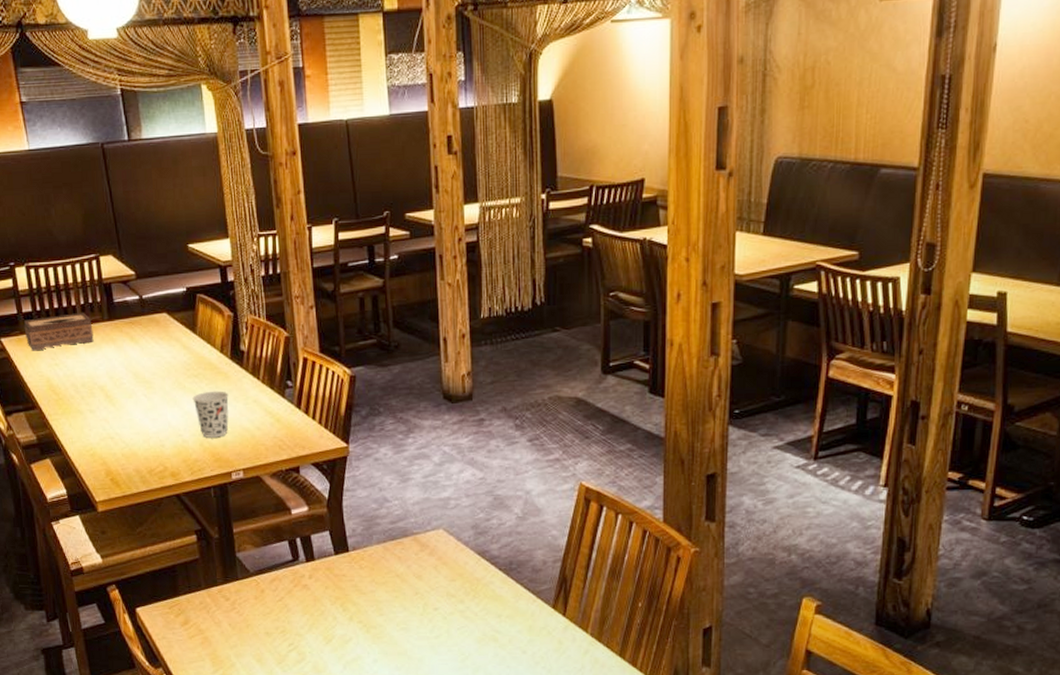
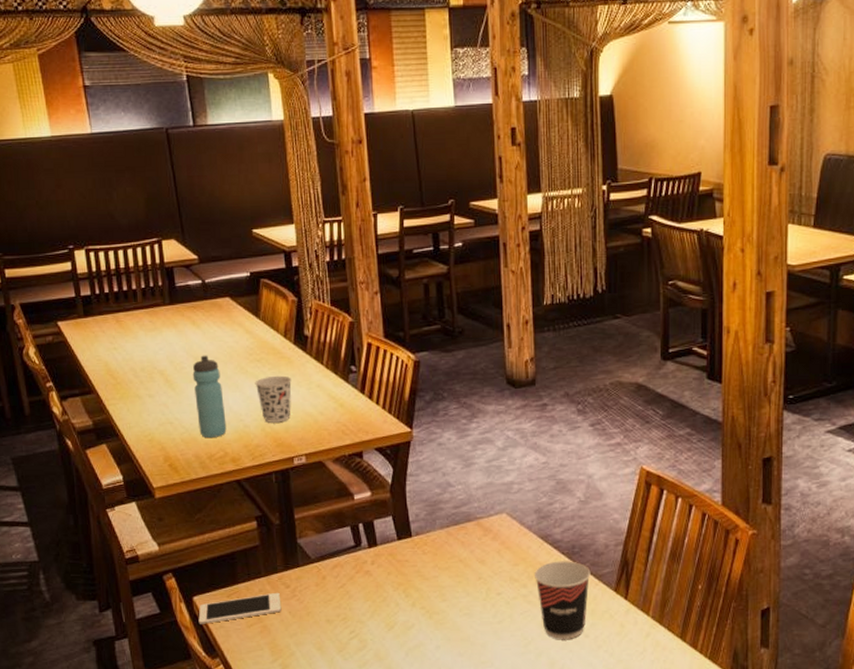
tissue box: present [23,313,94,351] -> none [81,297,154,335]
water bottle: none [132,370,166,453] -> present [192,355,227,439]
cell phone: none [141,605,222,635] -> present [198,592,282,624]
cup: none [472,577,529,655] -> present [535,561,591,639]

